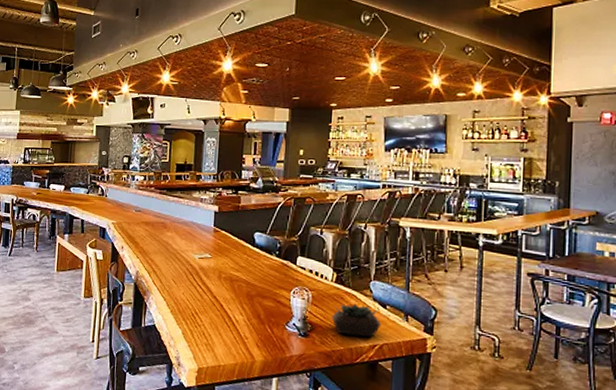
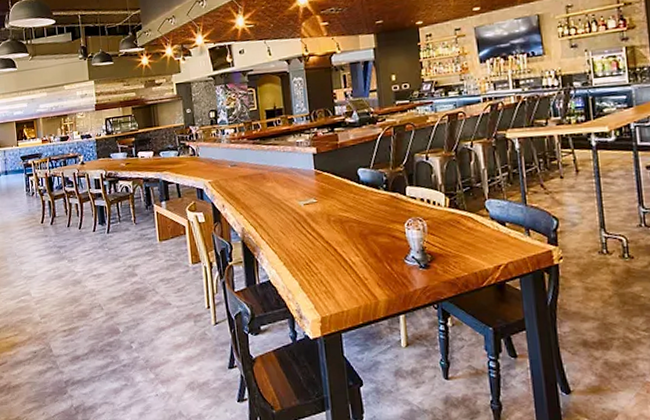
succulent plant: present [331,303,382,337] -> none [450,226,504,260]

